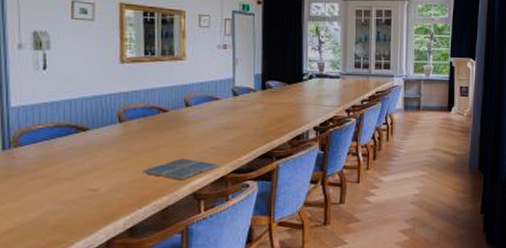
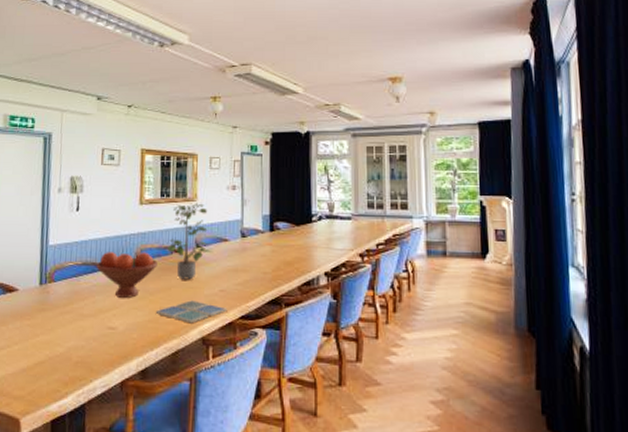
fruit bowl: none [71,112,145,159] -> present [96,252,159,298]
potted plant: none [154,62,204,139] -> present [167,203,214,280]

